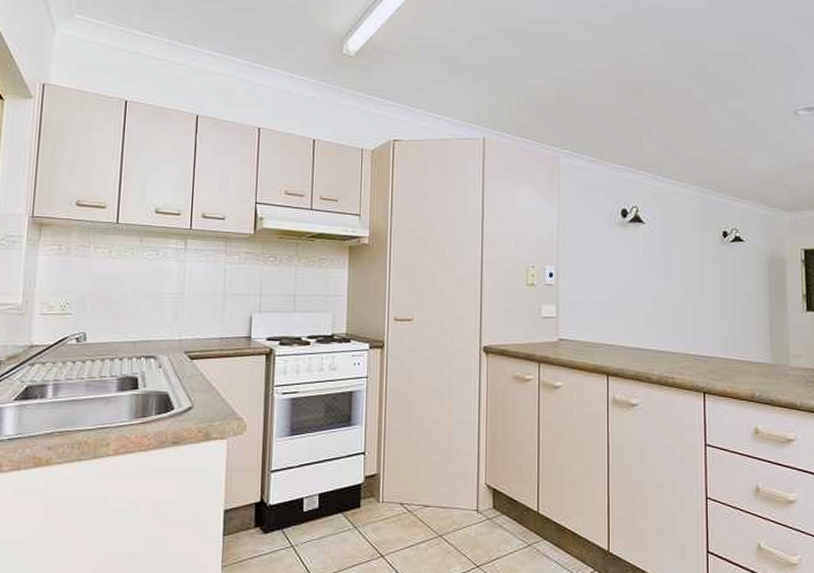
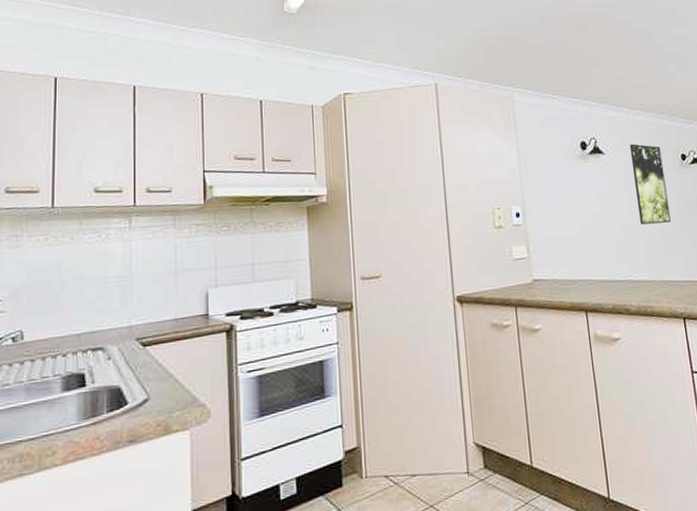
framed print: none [671,216,703,298] -> present [629,144,671,225]

